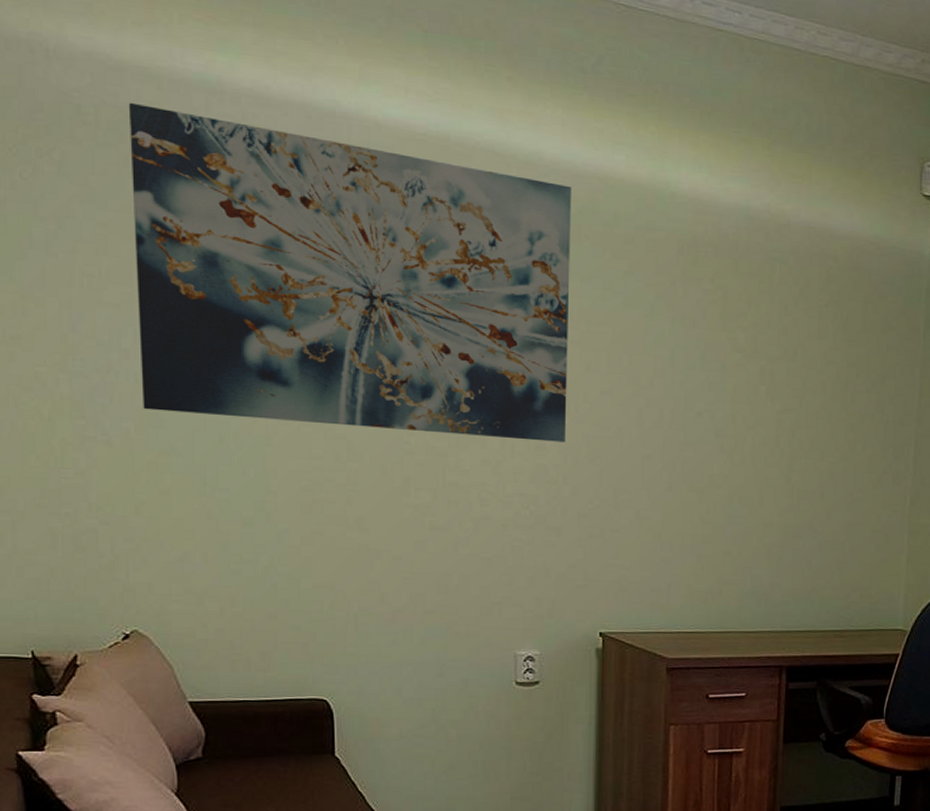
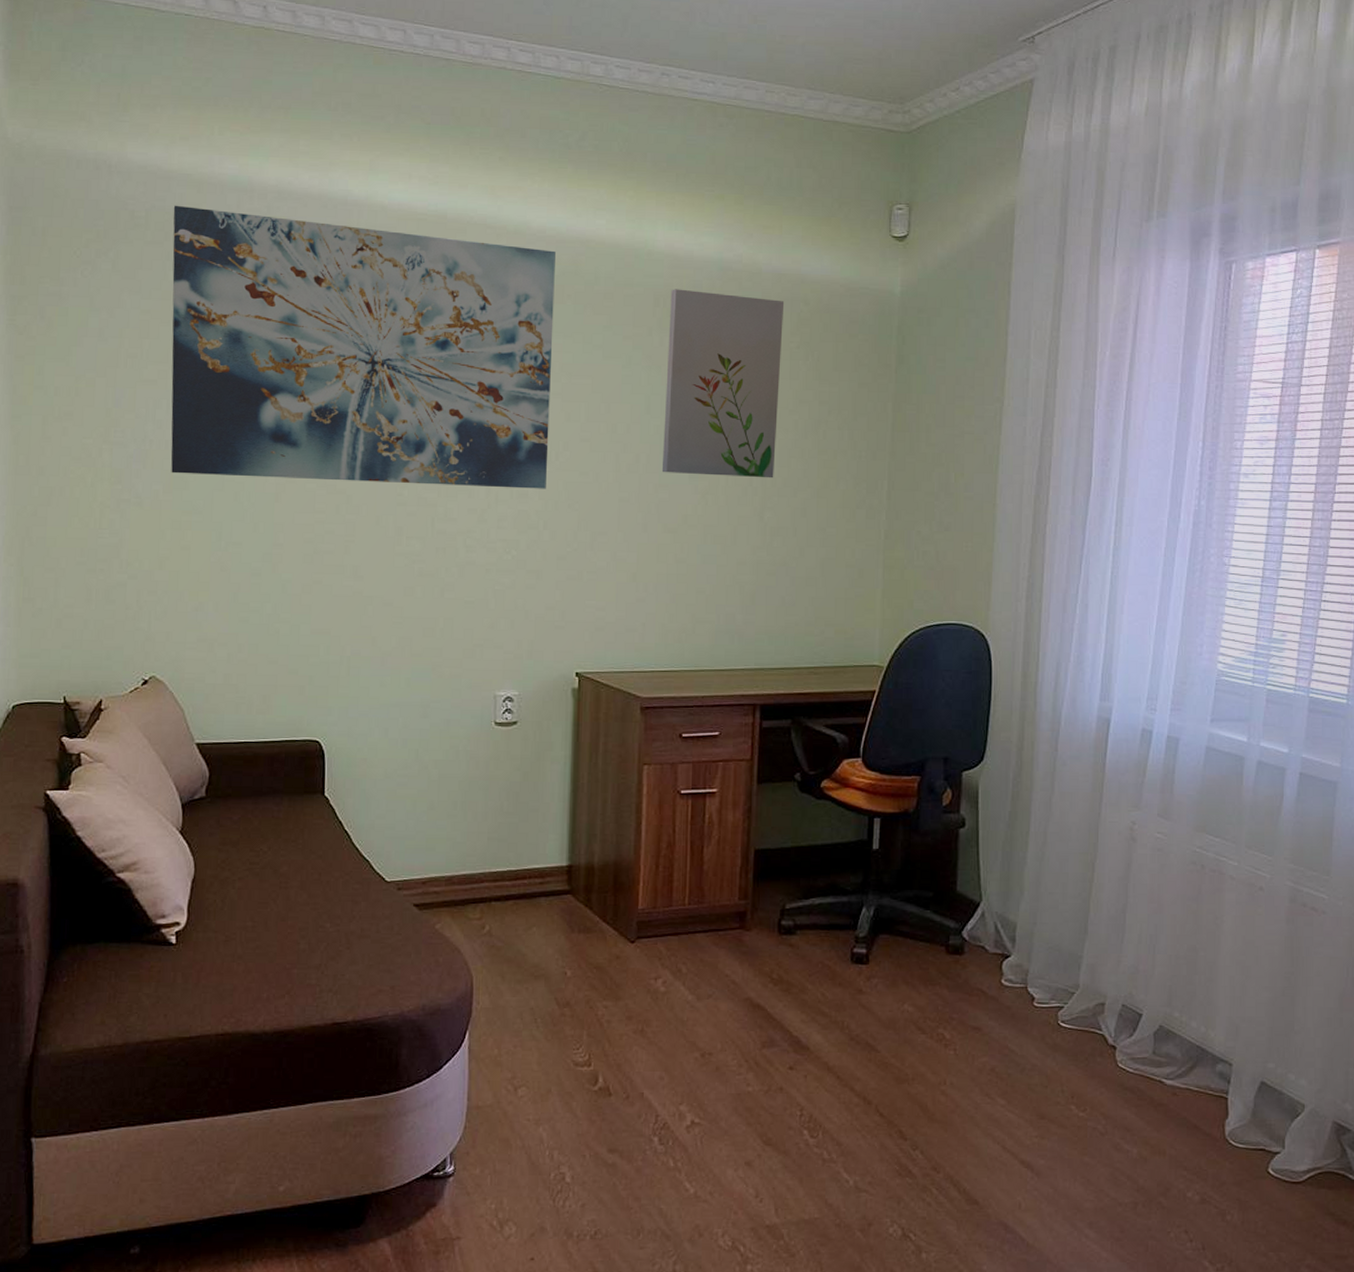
wall art: none [686,236,813,440] -> present [661,289,785,479]

